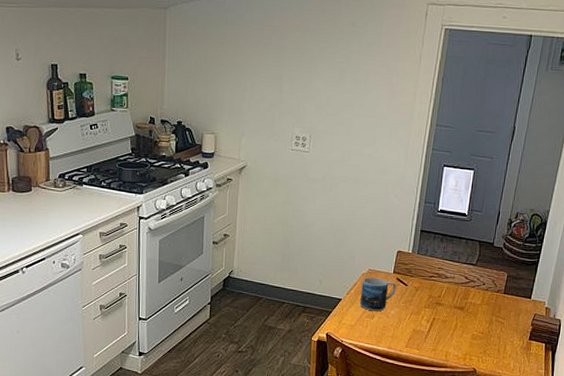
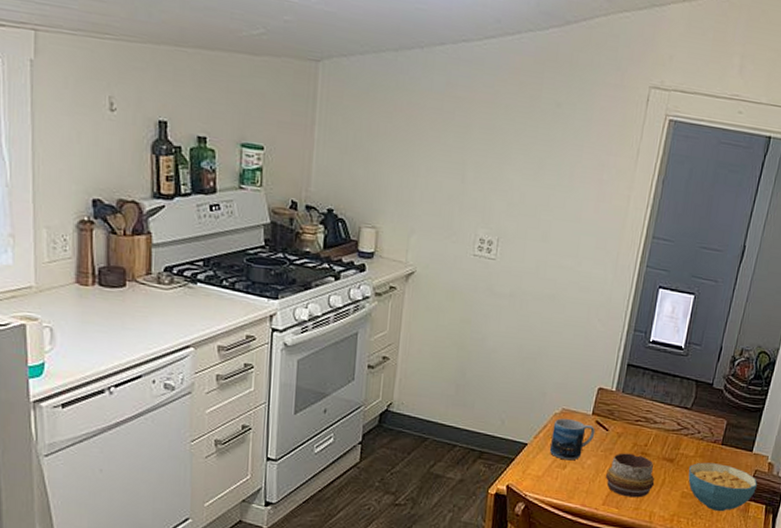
decorative bowl: none [406,303,449,341] -> present [605,453,655,498]
cereal bowl: none [476,309,537,350] -> present [688,462,757,512]

